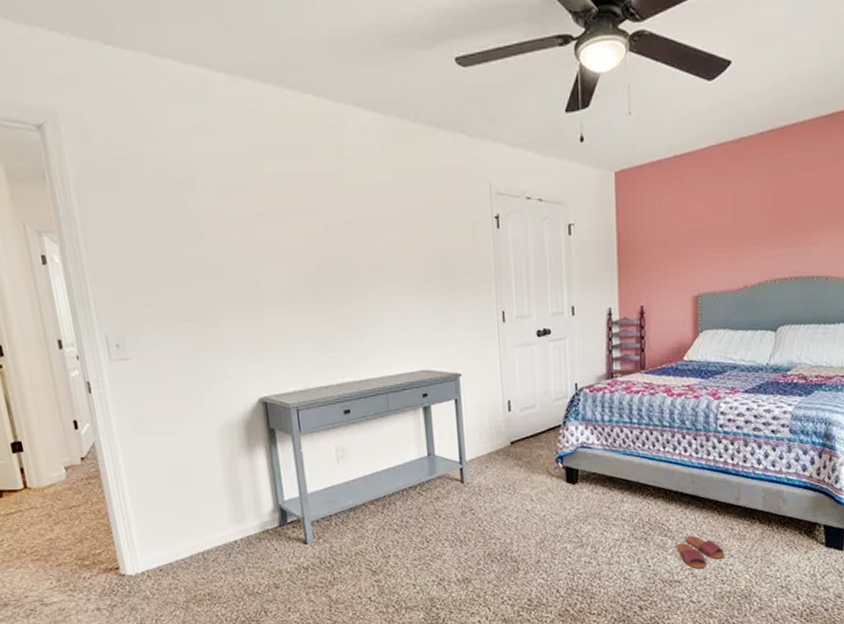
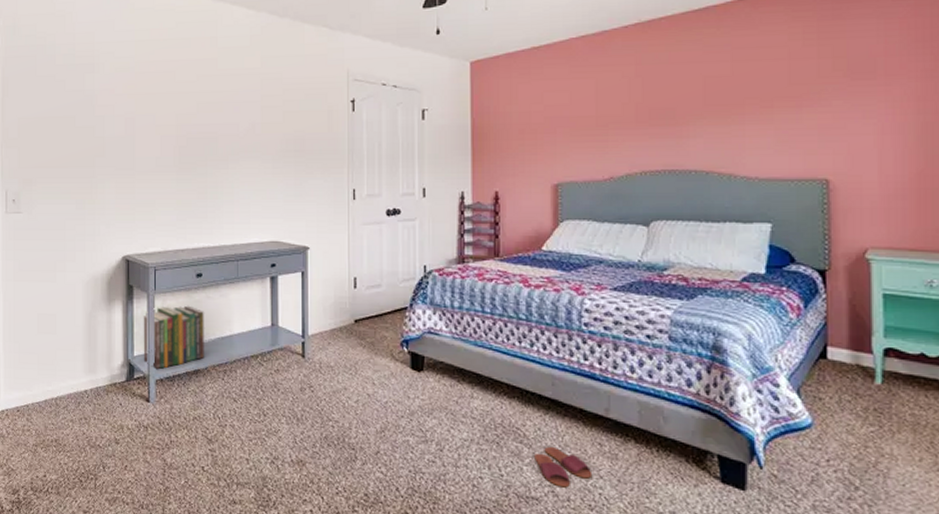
books: none [290,443,361,512] -> present [143,305,205,370]

